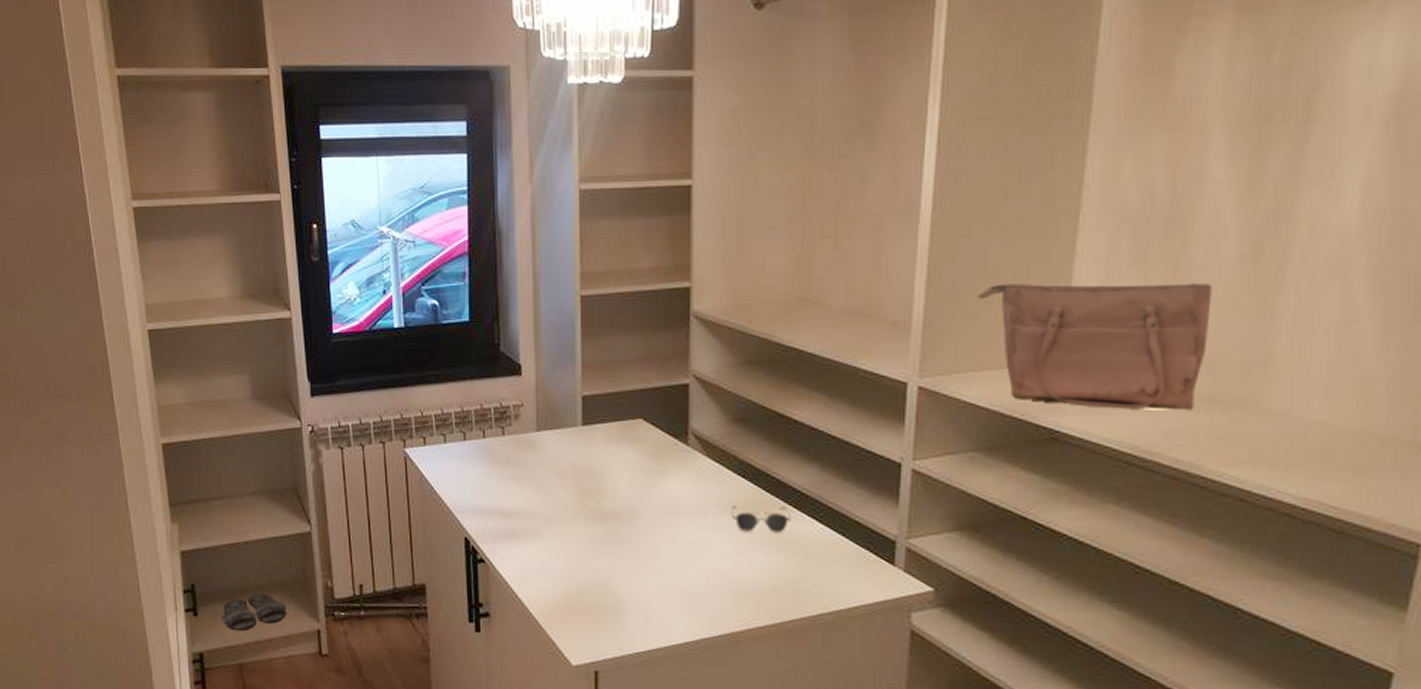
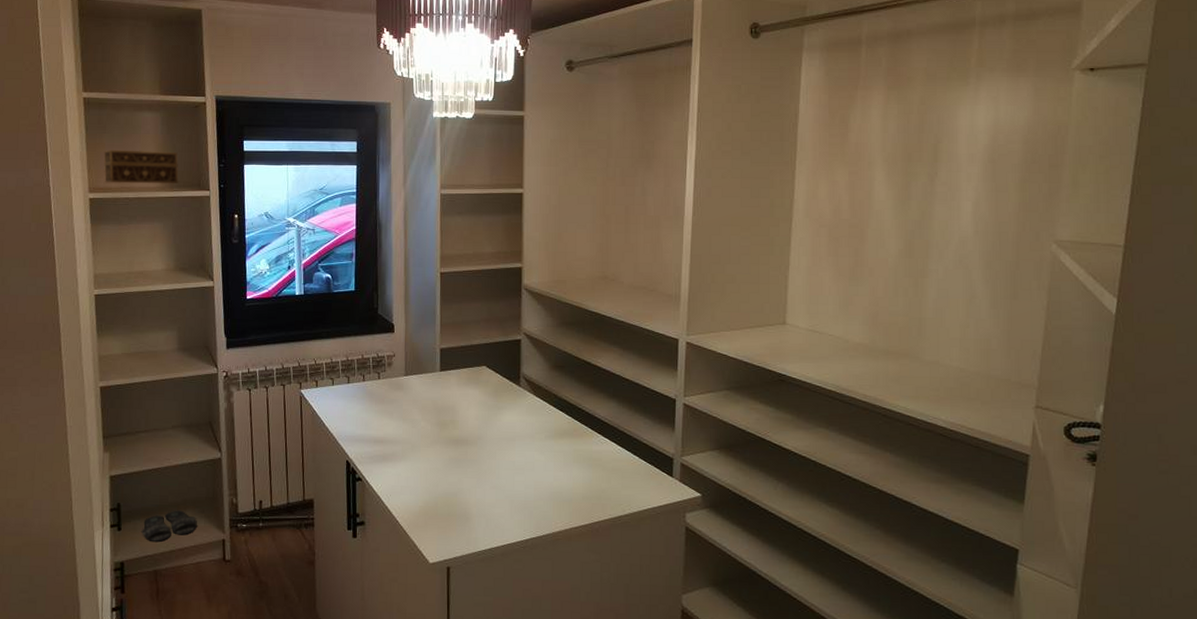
decorative box: none [147,142,241,187] -> present [104,149,179,184]
sunglasses: present [732,505,791,533] -> none [553,432,596,454]
shoulder bag: present [977,283,1213,411] -> none [726,268,882,360]

